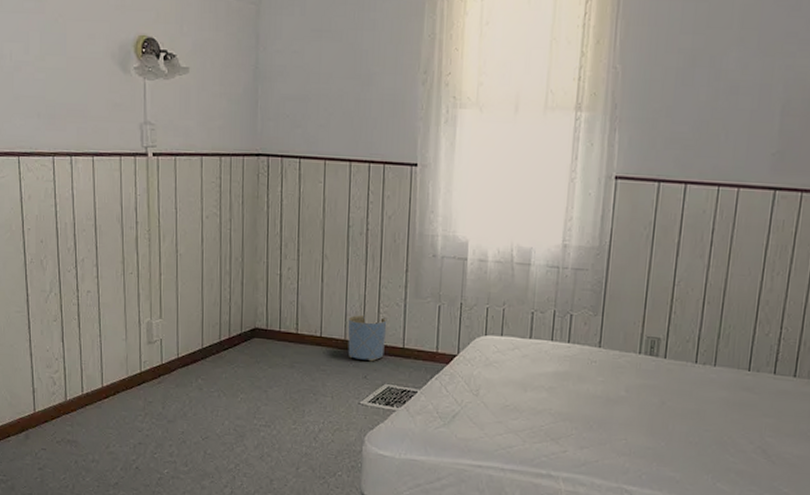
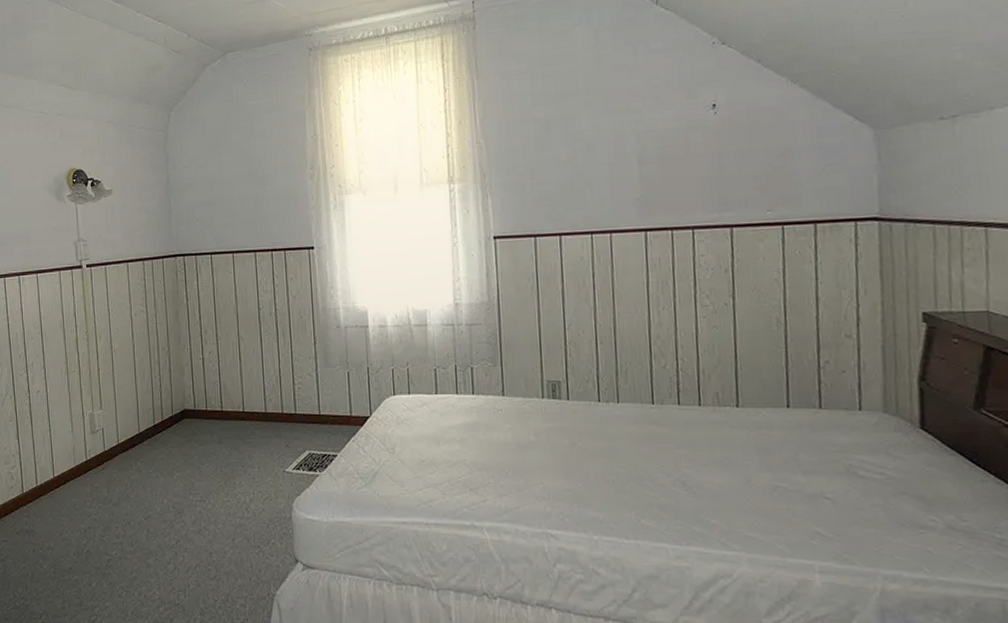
planter: present [347,314,387,362] -> none [266,387,303,431]

